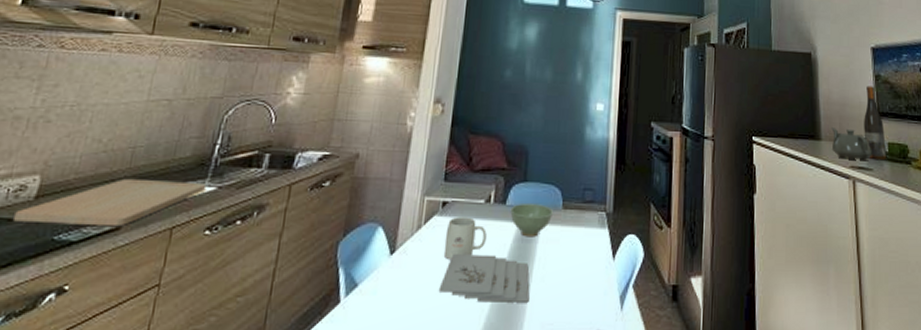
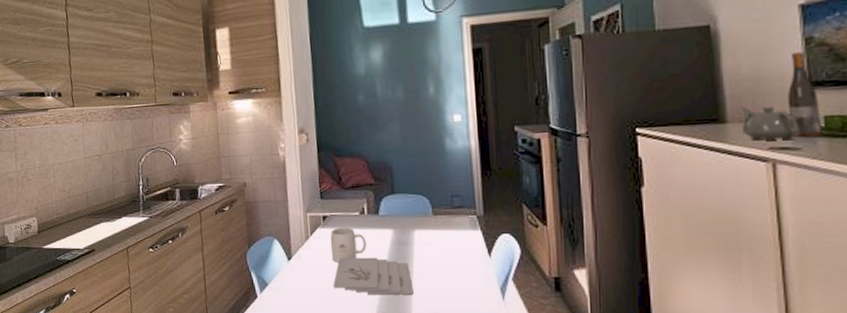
cutting board: present [13,178,207,227] -> none [30,214,142,250]
bowl: present [510,204,553,237] -> none [383,212,424,241]

